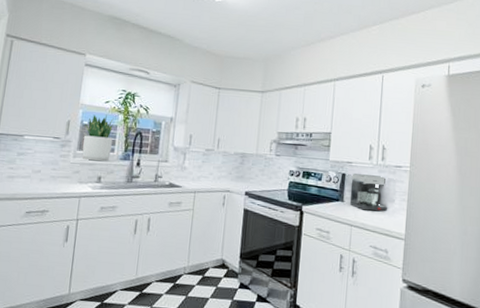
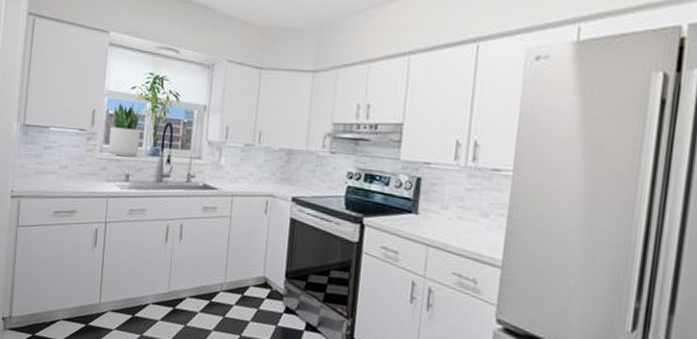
coffee maker: present [350,173,387,212] -> none [426,178,478,229]

